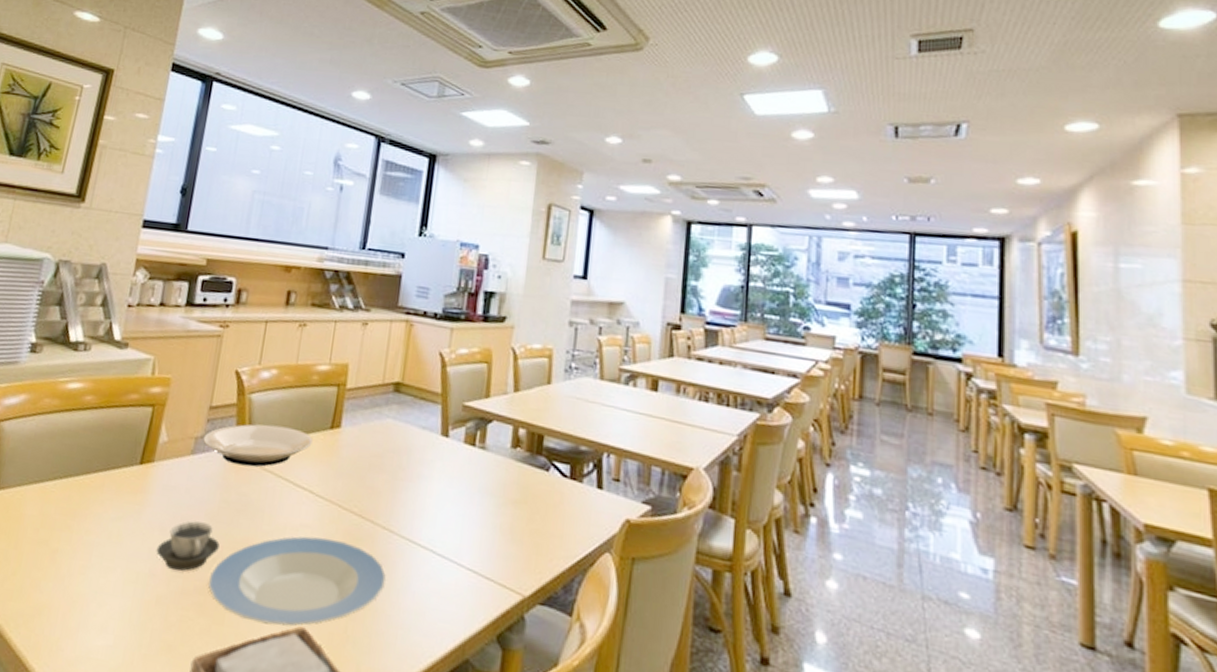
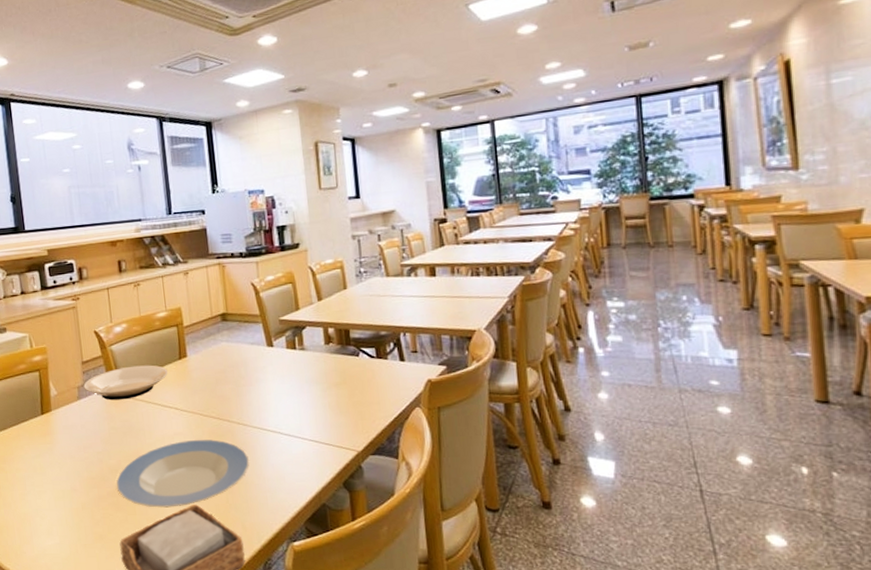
cup: present [156,521,220,571] -> none [71,447,118,484]

